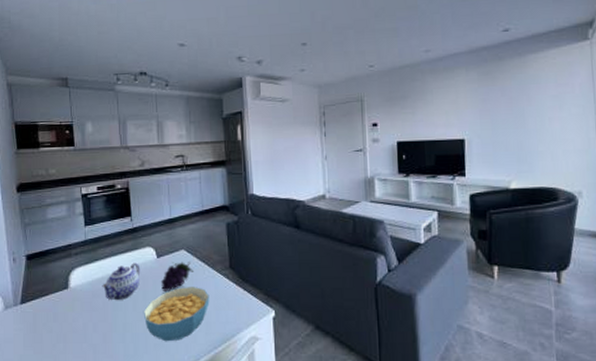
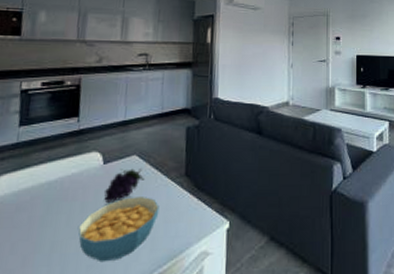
teapot: present [102,263,141,301] -> none [30,169,82,215]

